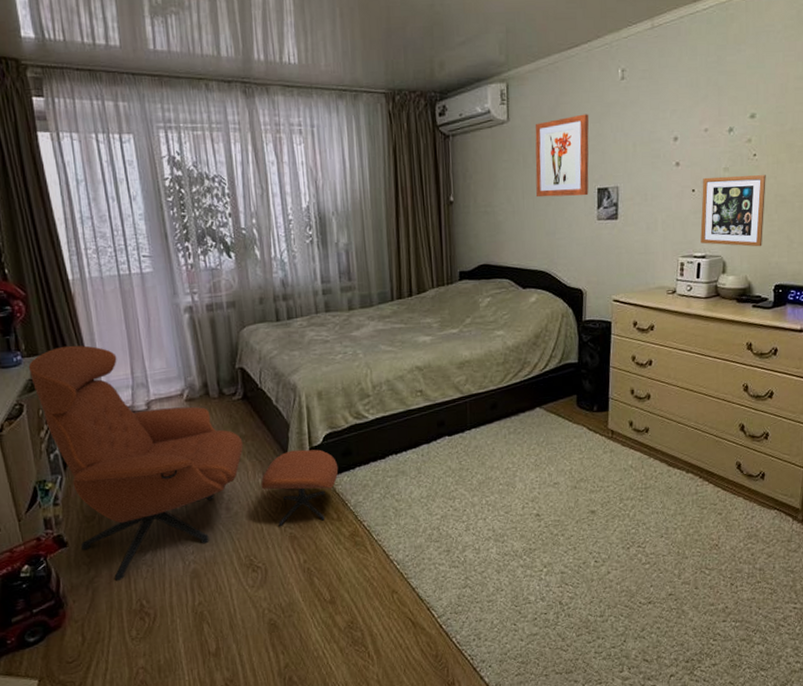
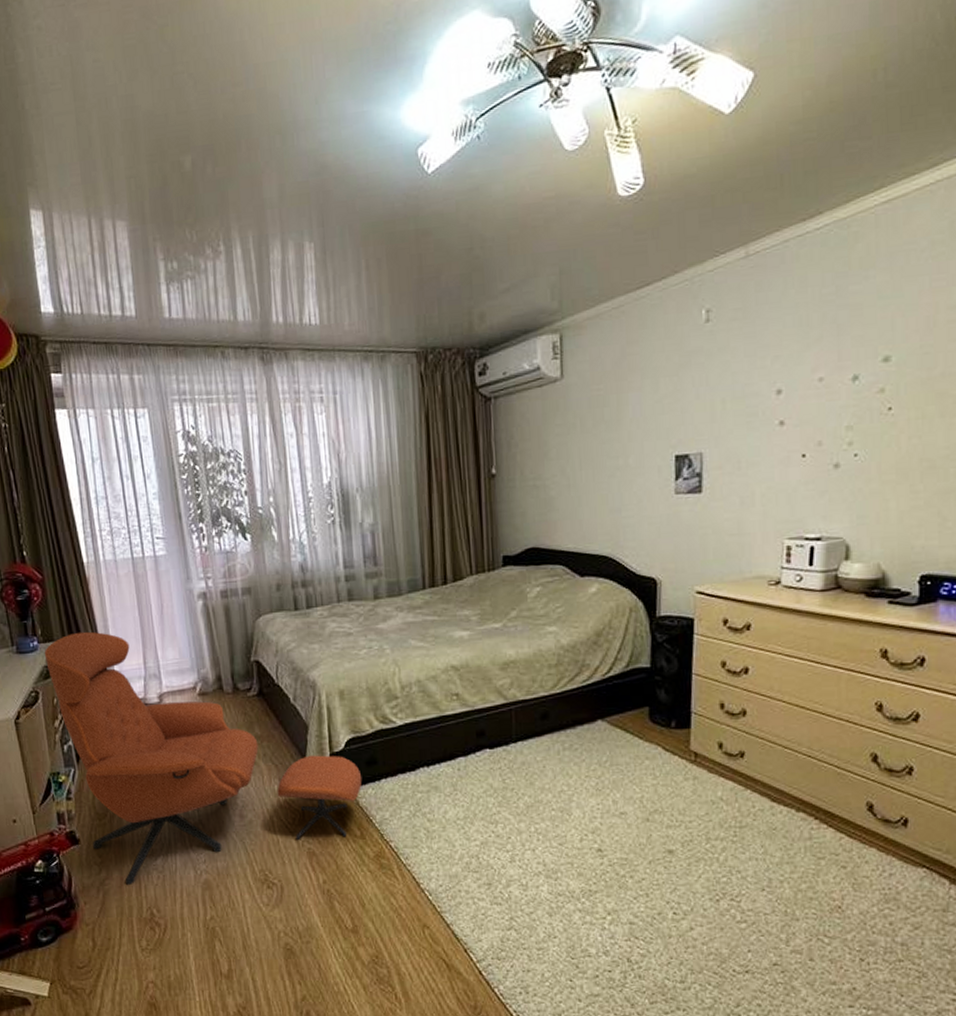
wall art: present [535,114,589,198] -> none [595,365,664,468]
picture frame: present [700,175,766,247] -> none [814,434,907,527]

